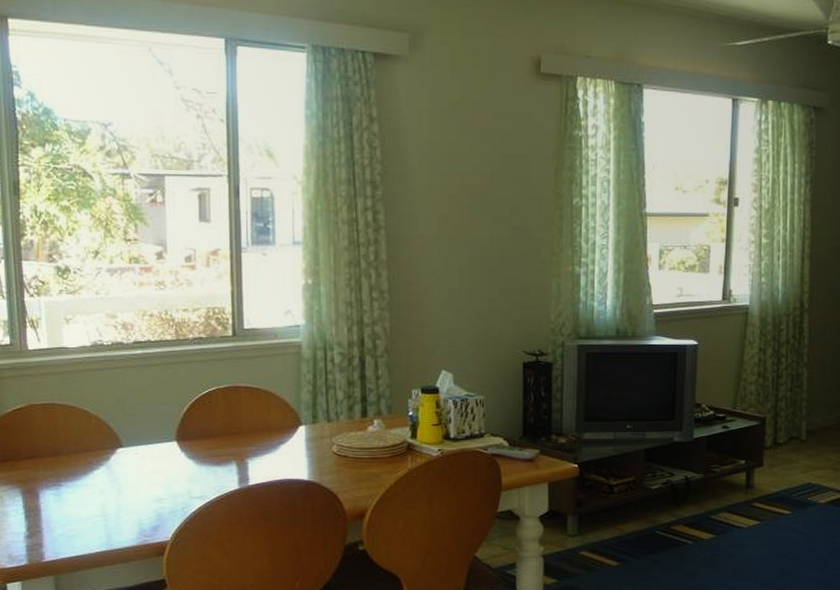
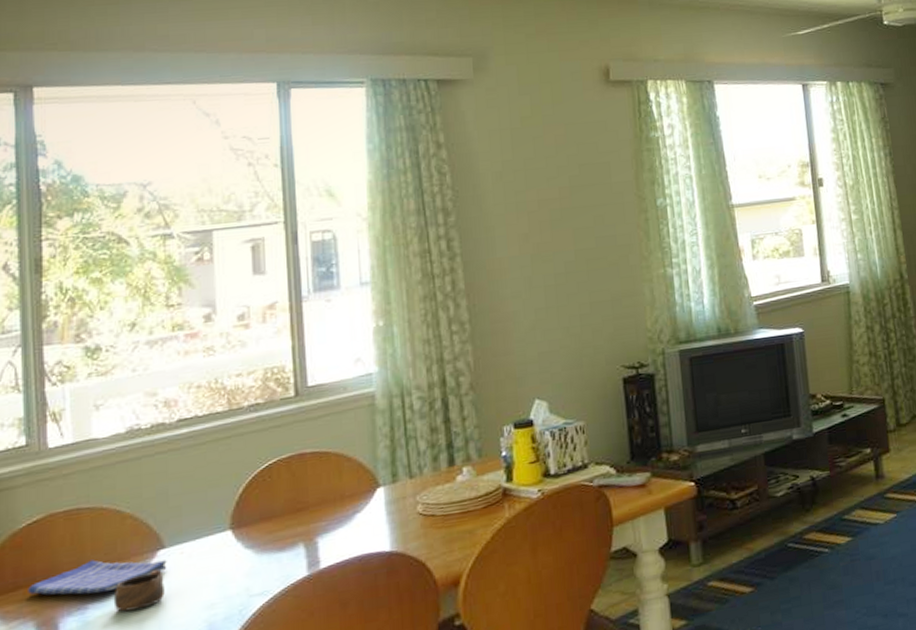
dish towel: none [15,447,125,475] -> present [28,559,167,596]
cup: none [81,463,122,493] -> present [113,569,165,612]

